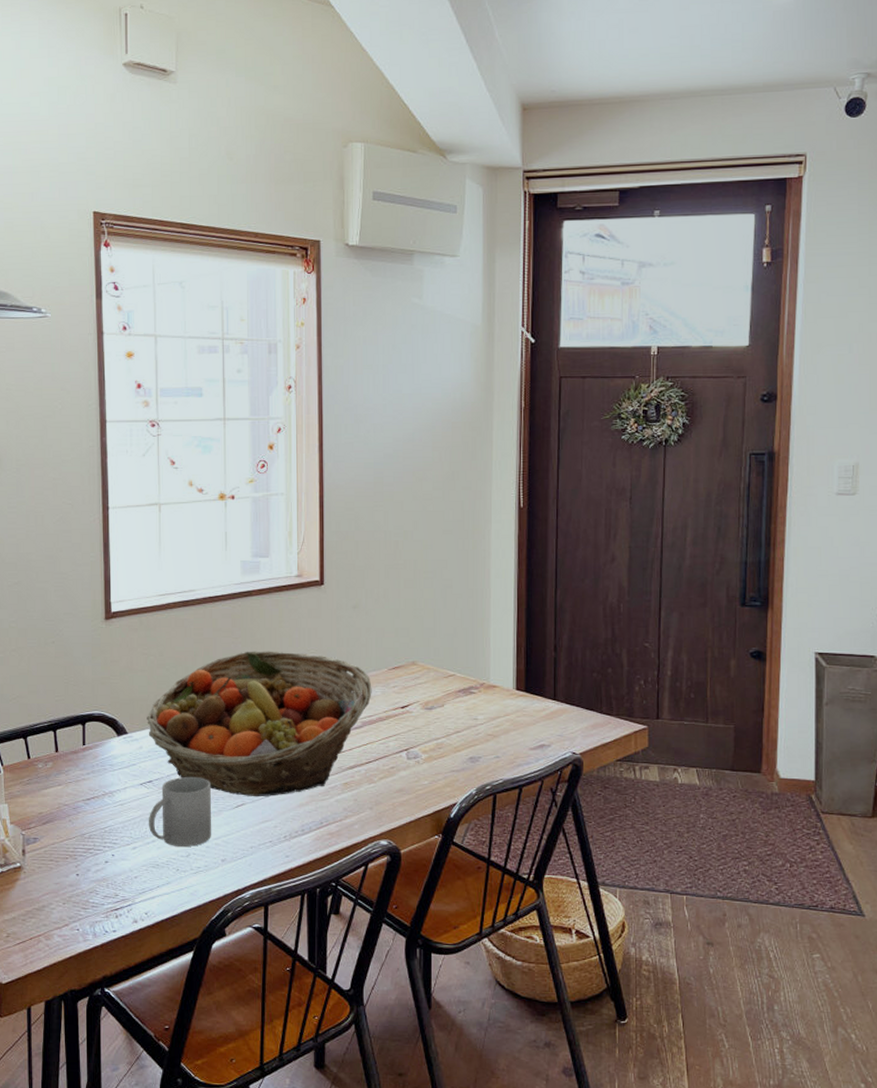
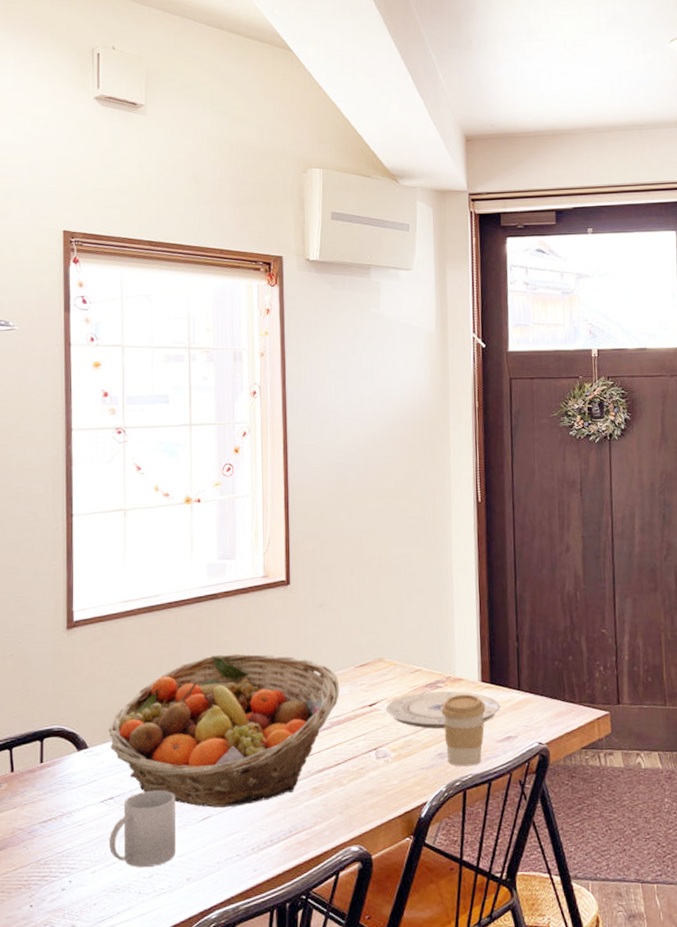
plate: none [417,697,534,734] -> present [385,691,500,730]
coffee cup: none [474,701,519,771] -> present [441,694,486,767]

